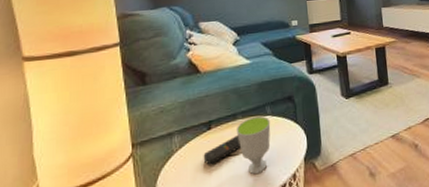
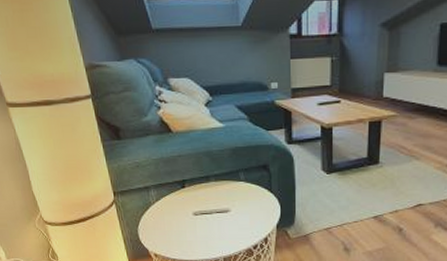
remote control: present [203,135,241,165] -> none [178,196,214,219]
cup: present [236,115,271,175] -> none [209,181,244,233]

